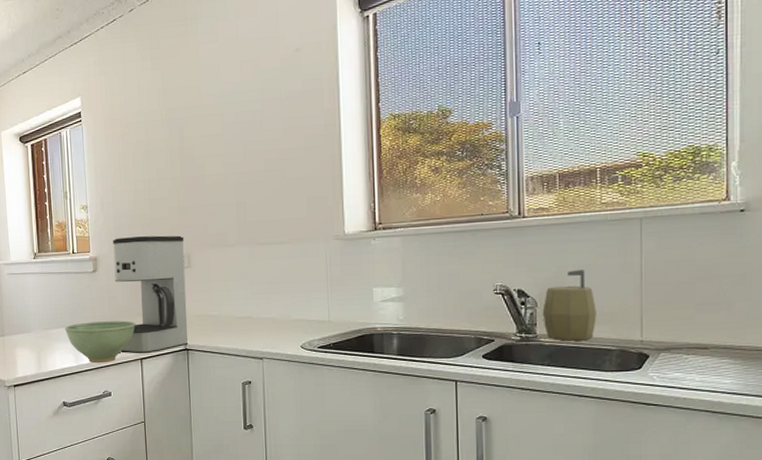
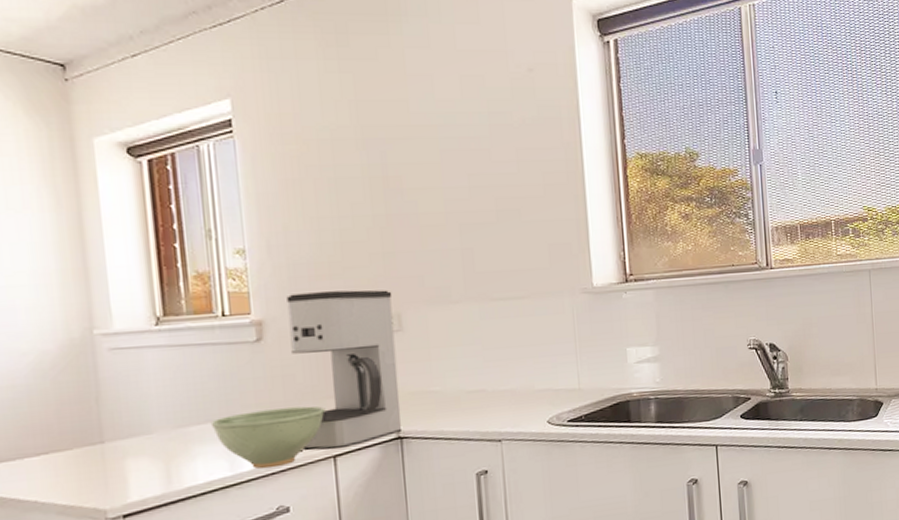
soap dispenser: present [544,270,597,341] -> none [793,321,839,394]

